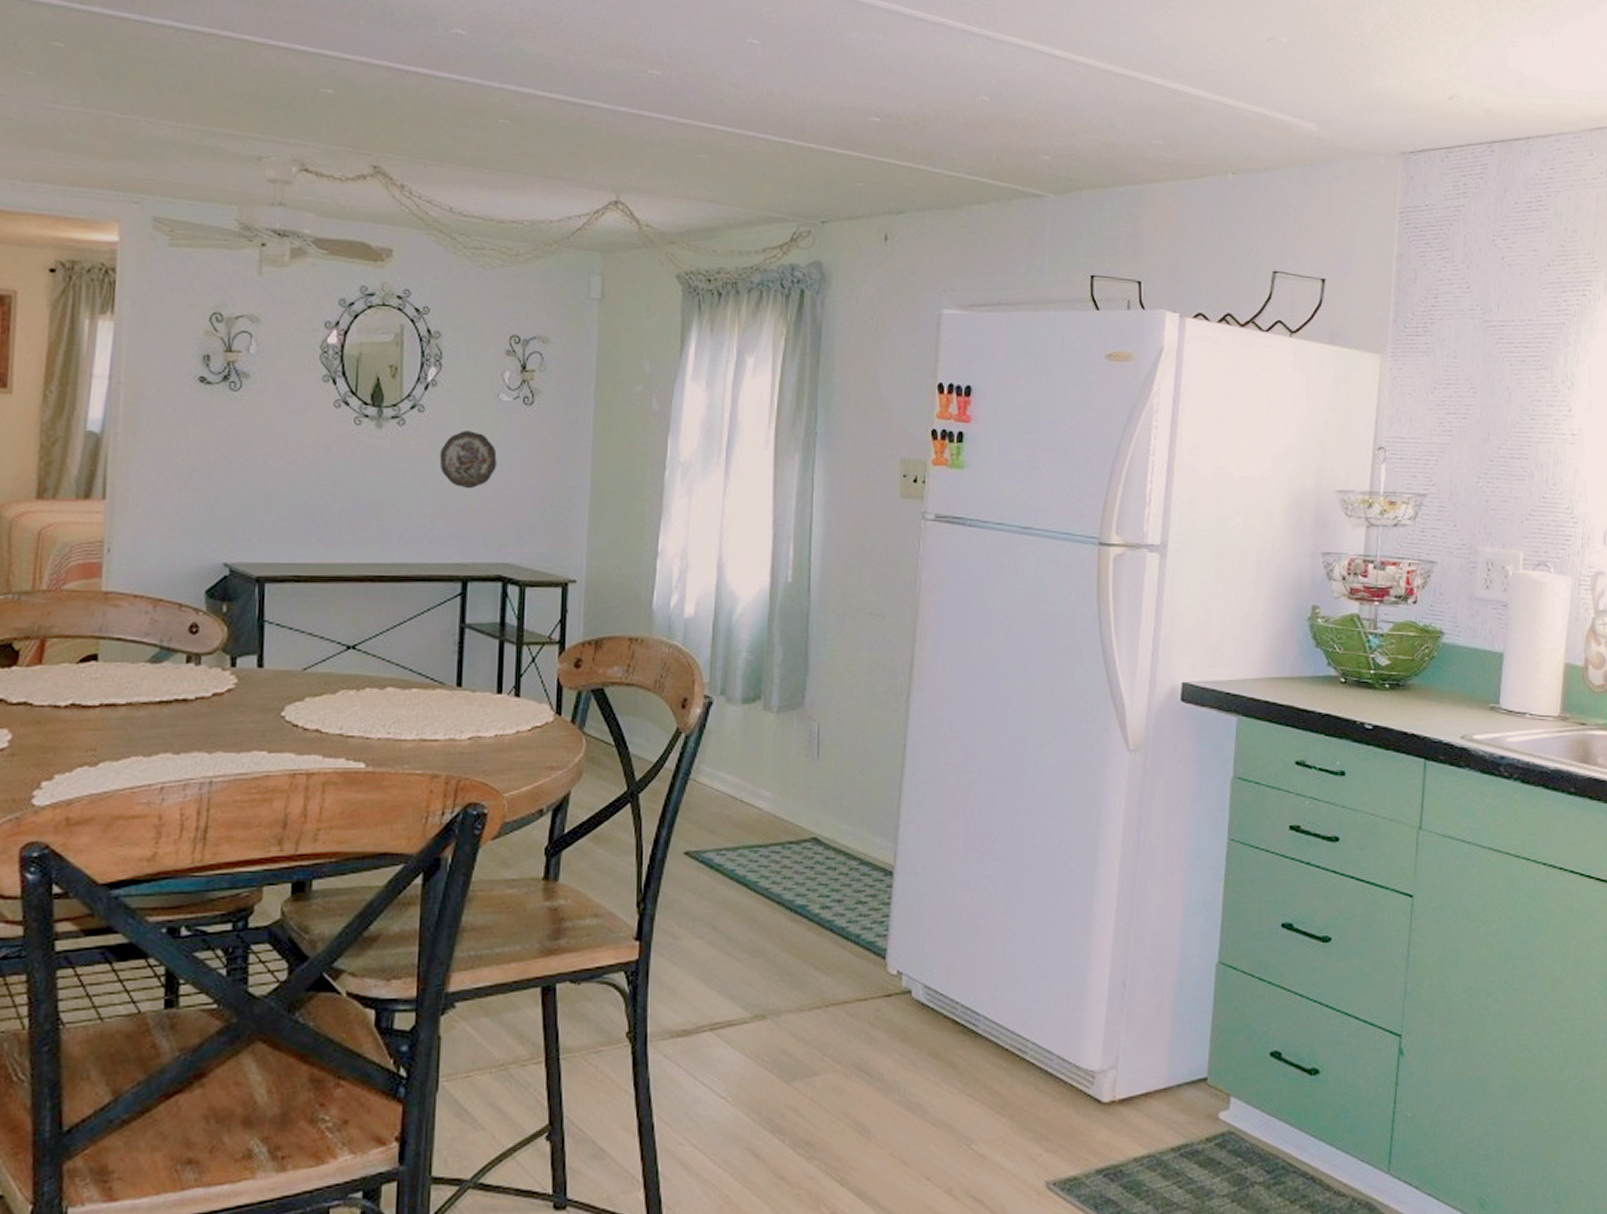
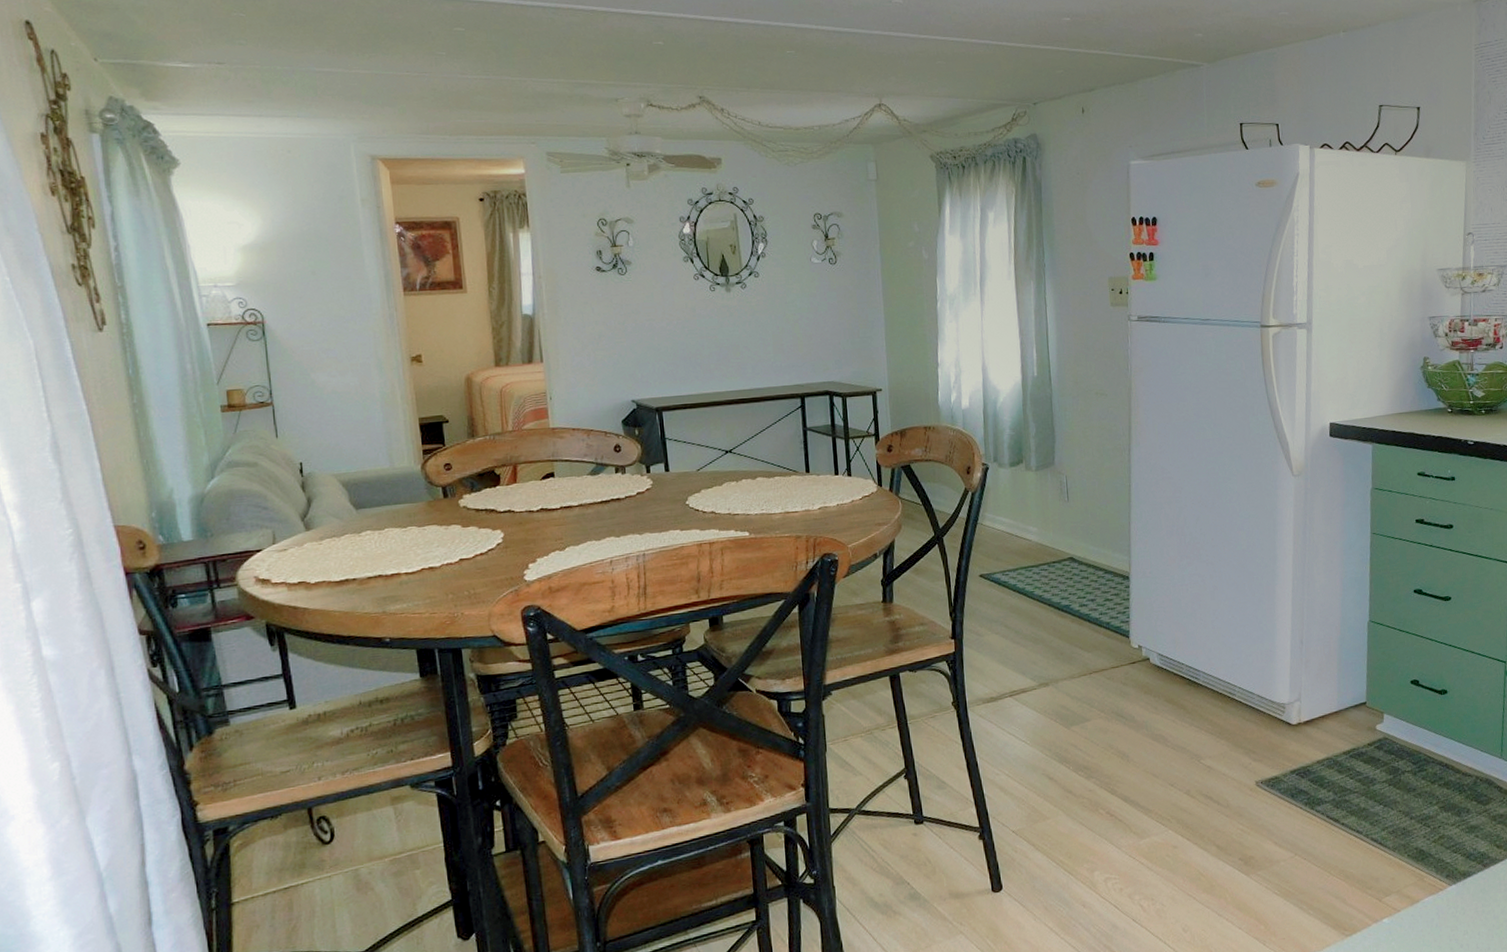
decorative plate: present [439,431,497,489] -> none [773,287,816,330]

